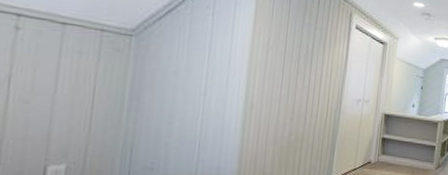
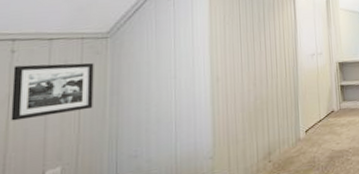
picture frame: none [10,45,113,110] -> present [11,62,94,121]

